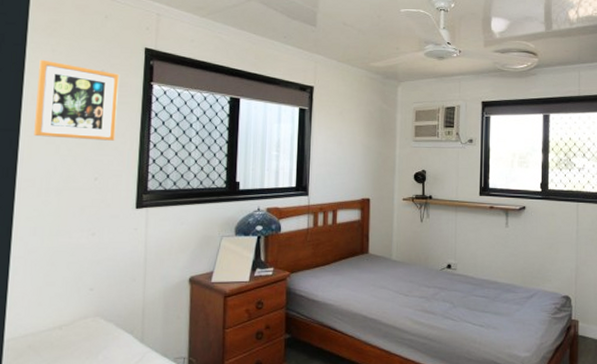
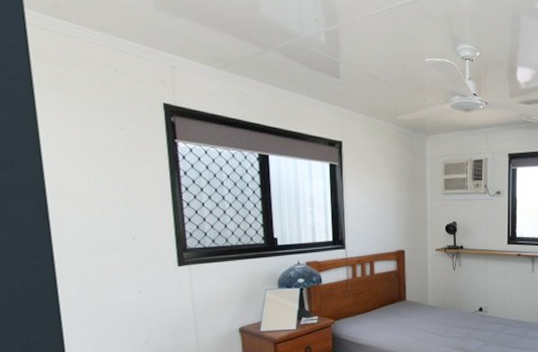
picture frame: present [34,59,119,141] -> none [53,117,147,201]

